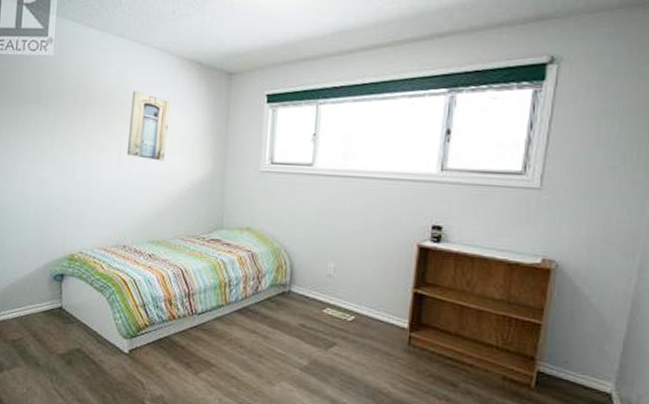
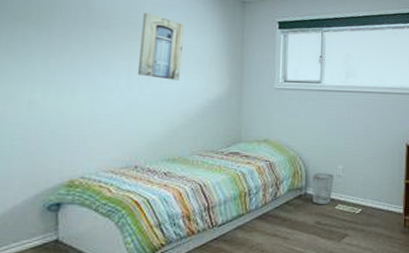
wastebasket: none [297,269,324,306] -> present [312,173,335,204]

